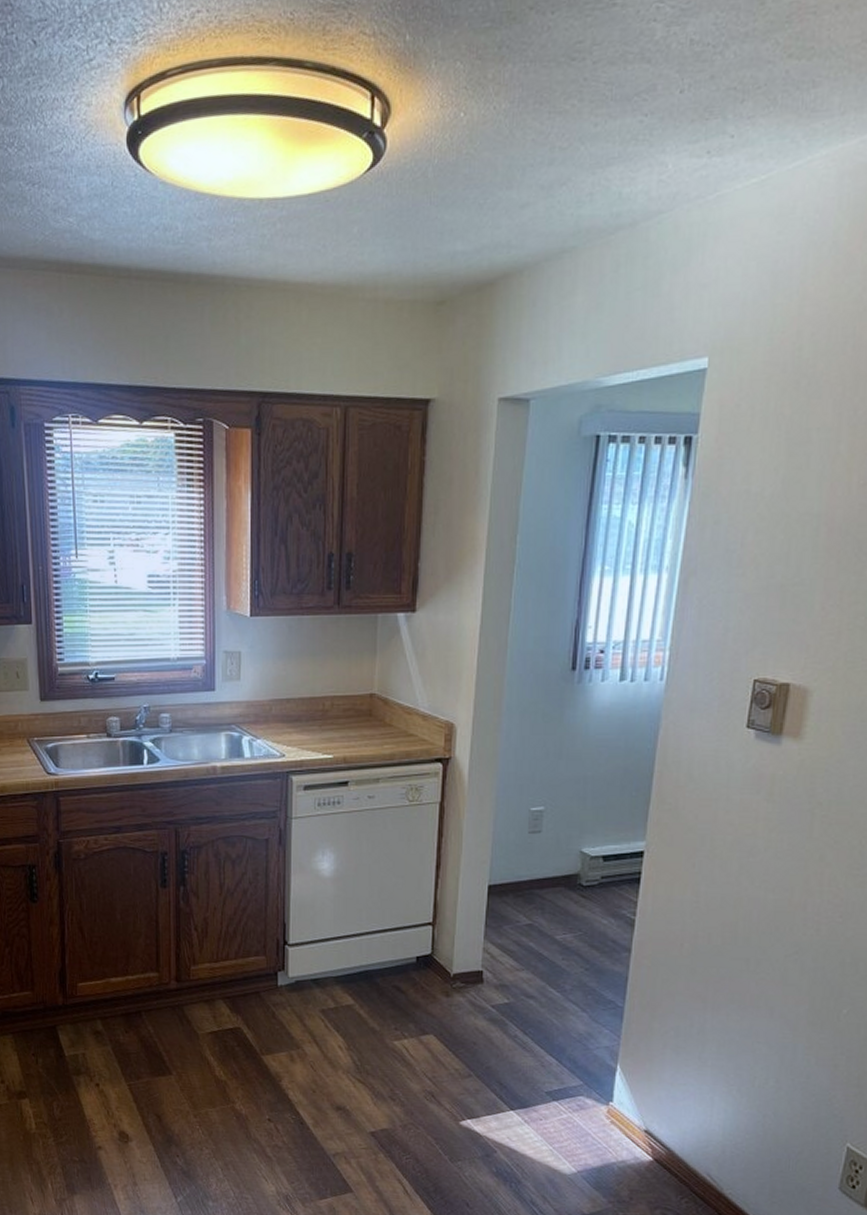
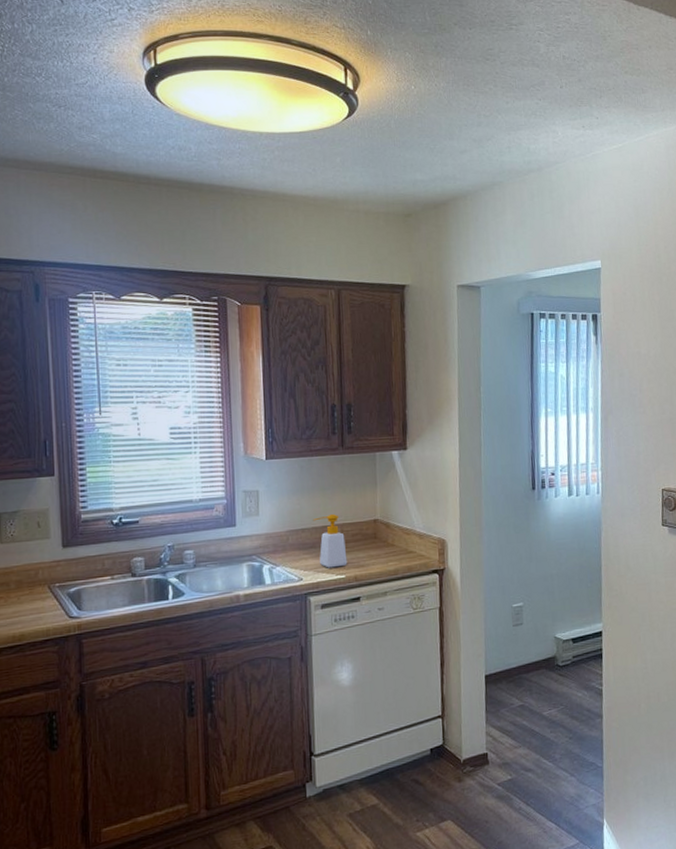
soap bottle: none [299,683,336,746] -> present [312,513,348,568]

